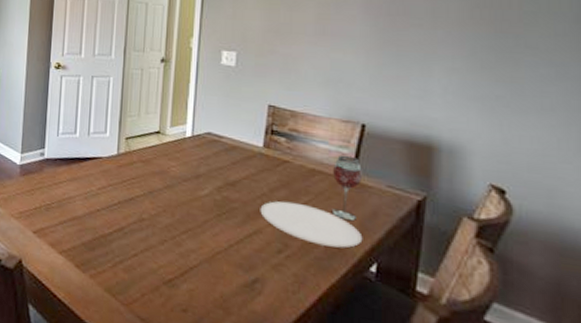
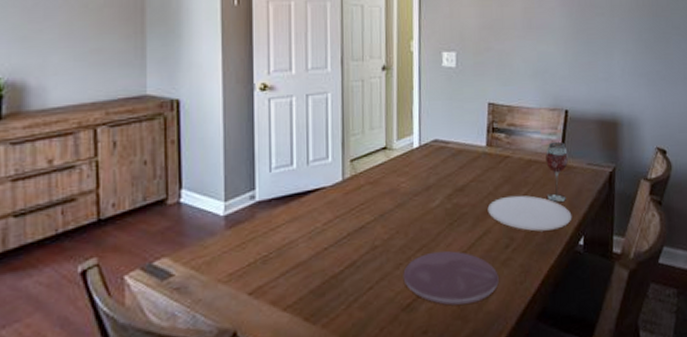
plate: none [167,237,268,299] -> present [403,250,499,306]

